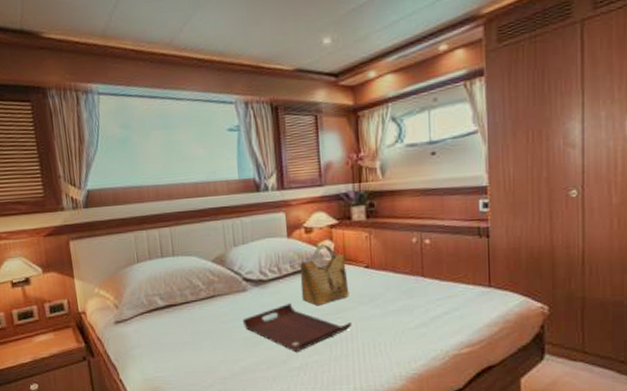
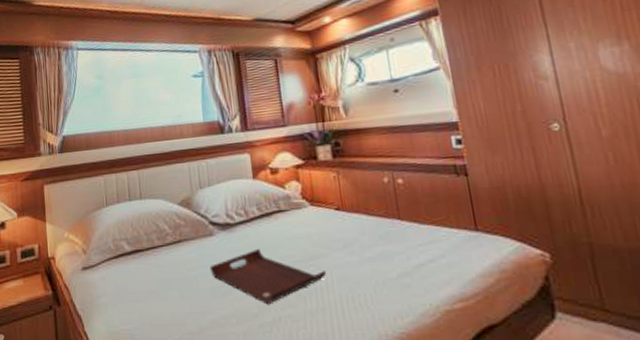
grocery bag: present [300,244,349,306] -> none [267,185,321,252]

